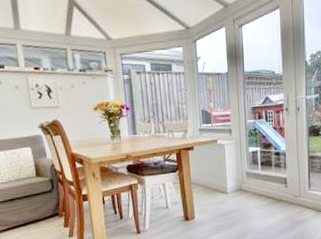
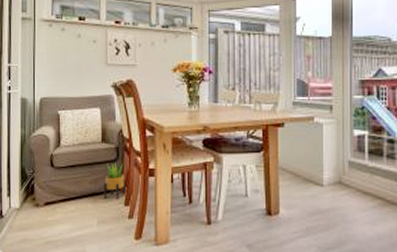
potted plant: none [43,192,64,224] -> present [103,162,125,199]

